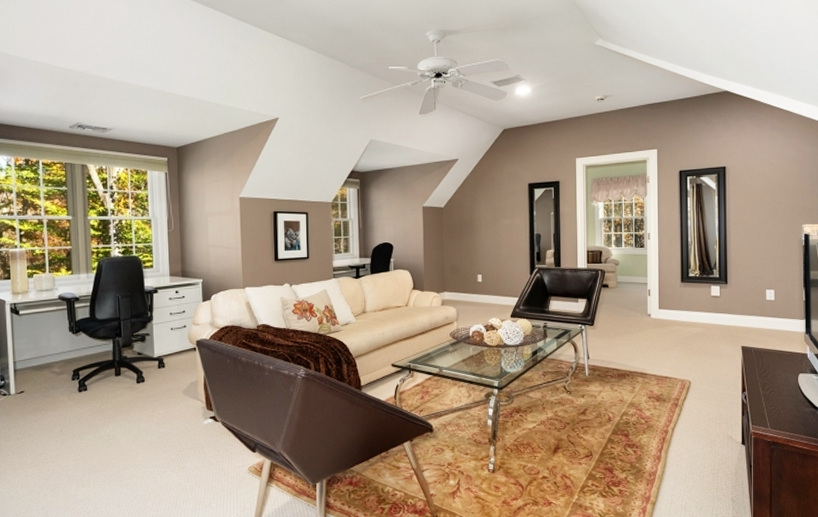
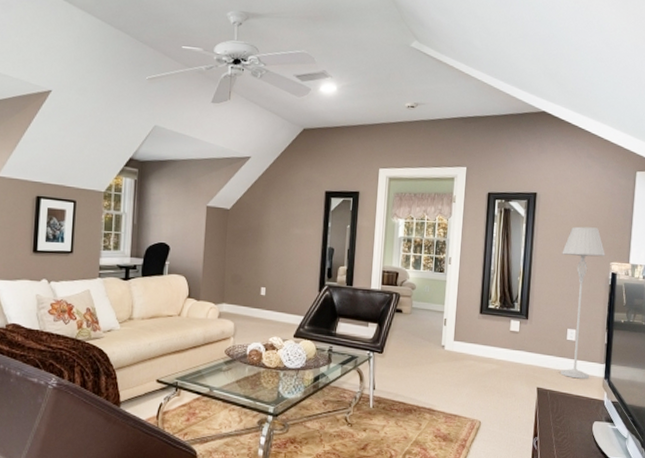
floor lamp: none [754,194,796,335] -> present [561,226,605,379]

